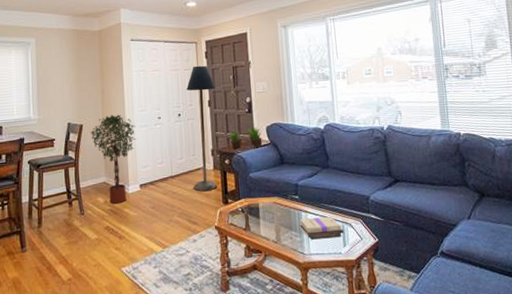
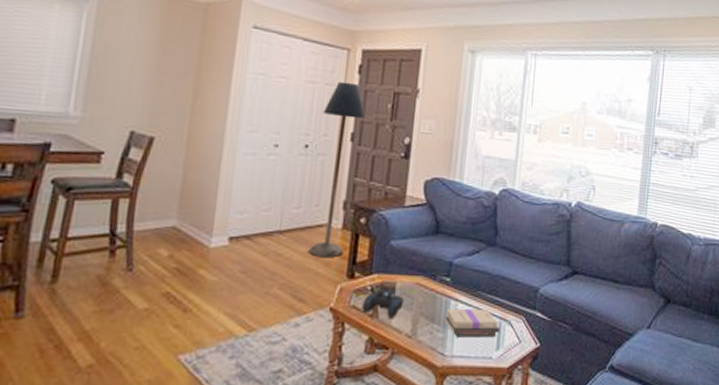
potted tree: present [90,114,137,205] -> none [165,129,238,262]
plant: present [228,127,263,149] -> none [371,178,417,207]
control: none [237,210,267,230] -> present [362,290,404,318]

